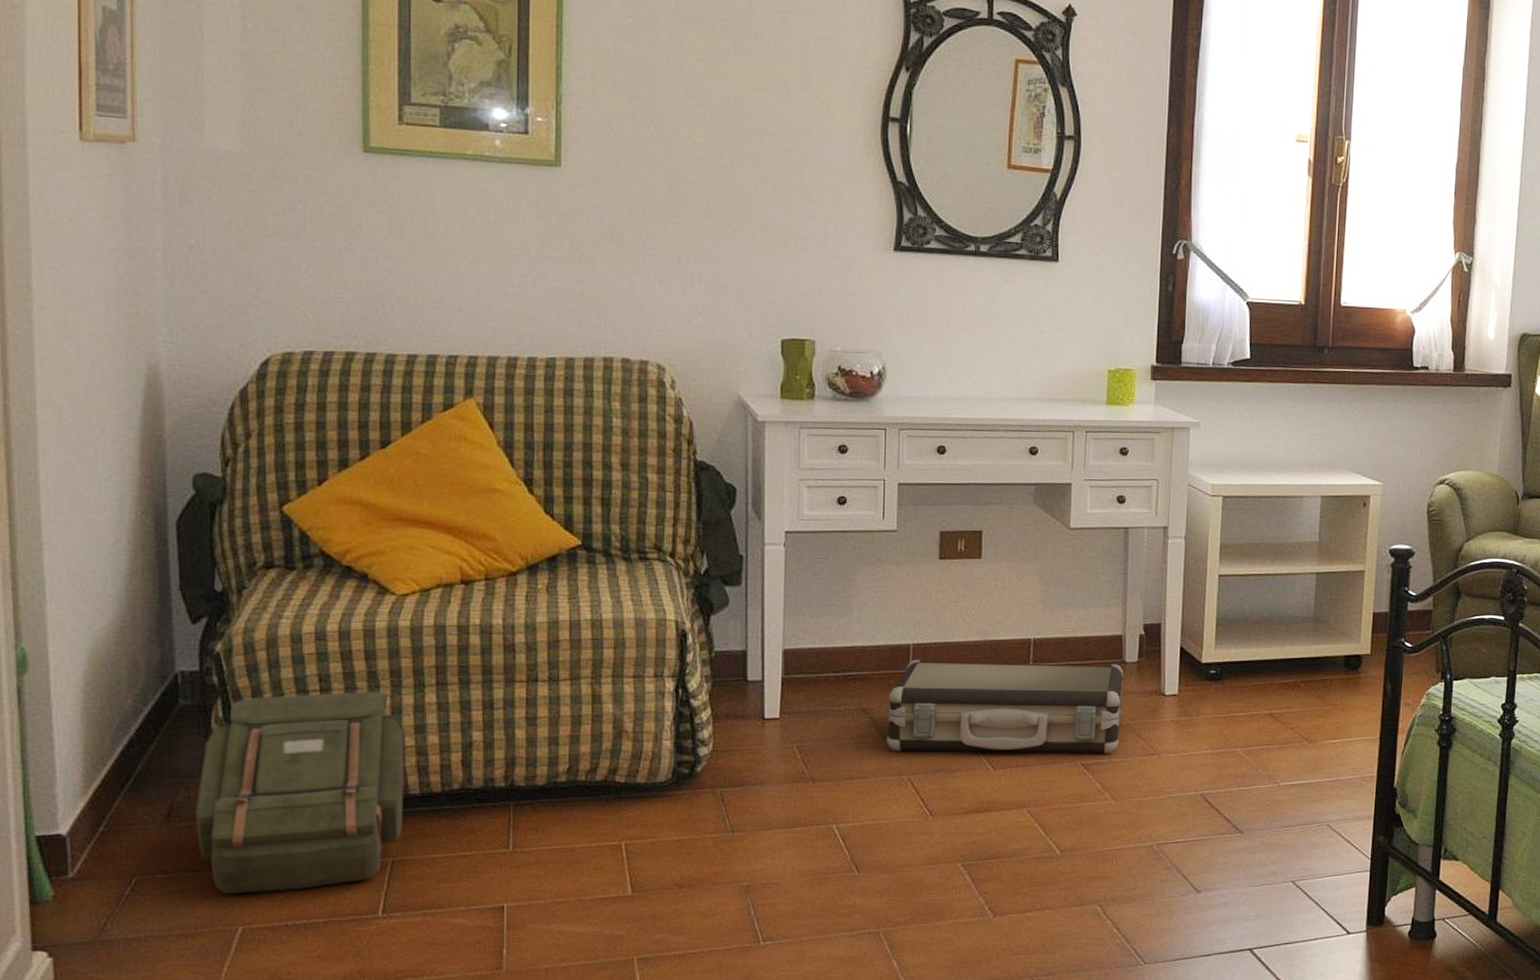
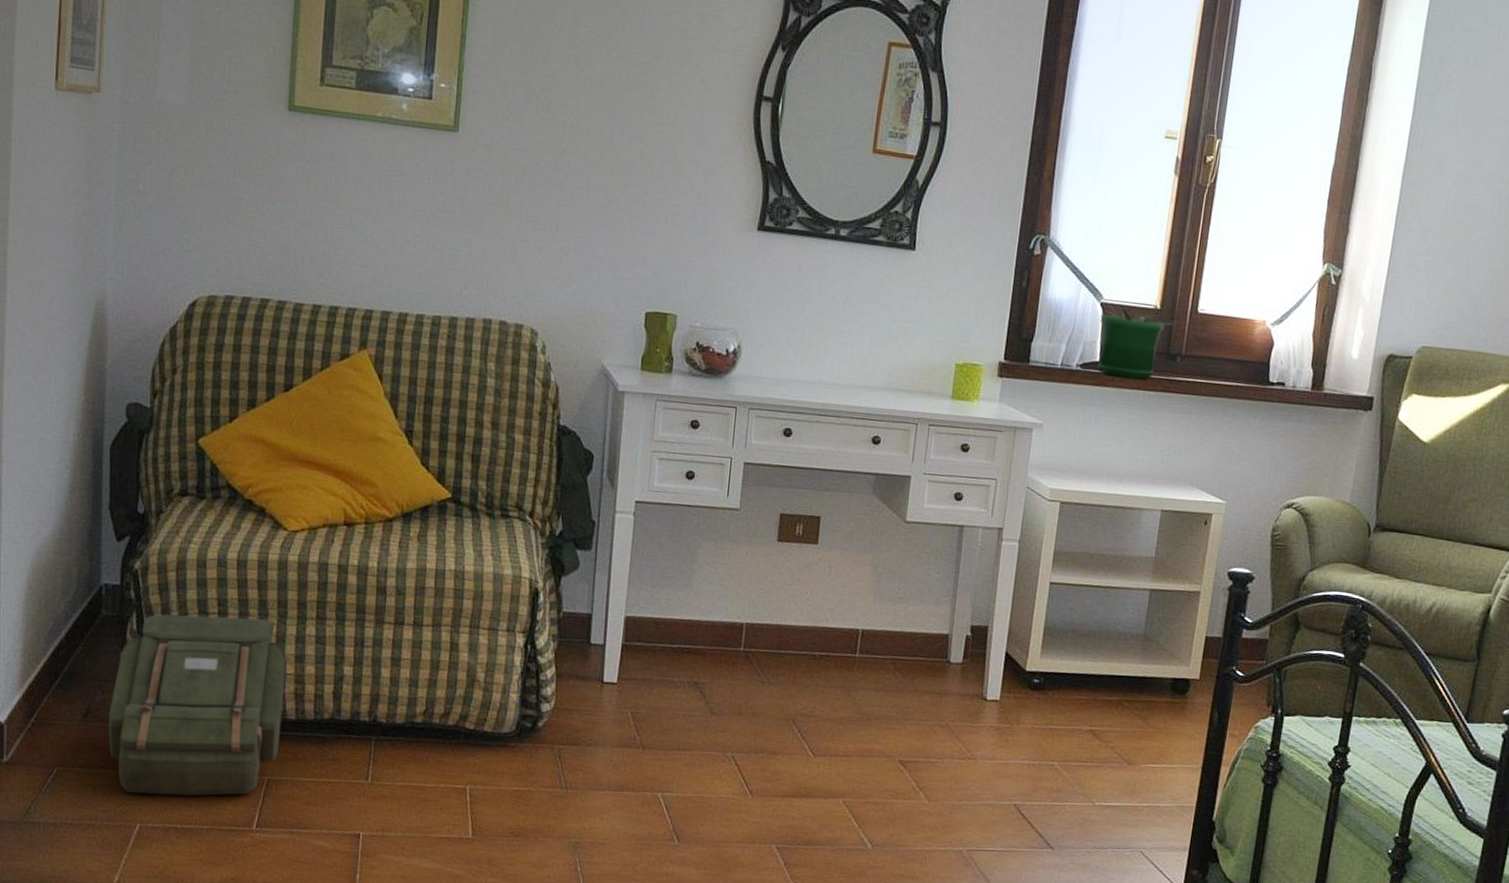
briefcase: present [887,659,1124,754] -> none [714,638,948,754]
planter: none [1247,299,1318,374] -> present [1098,300,1173,381]

